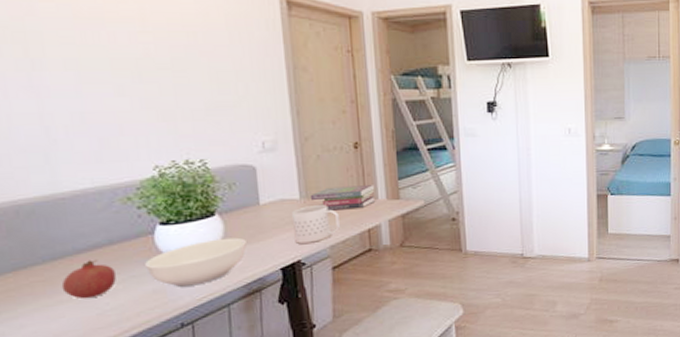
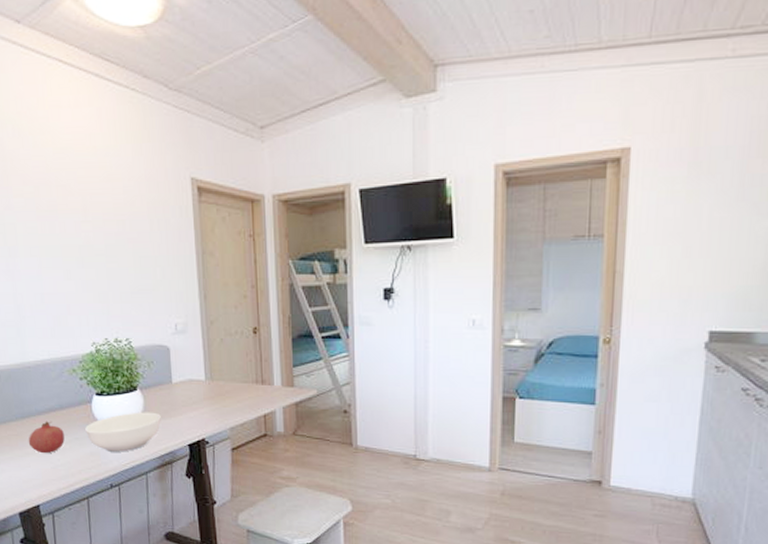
mug: present [291,204,341,244] -> none [197,386,240,423]
books: present [311,185,375,211] -> none [215,370,271,394]

